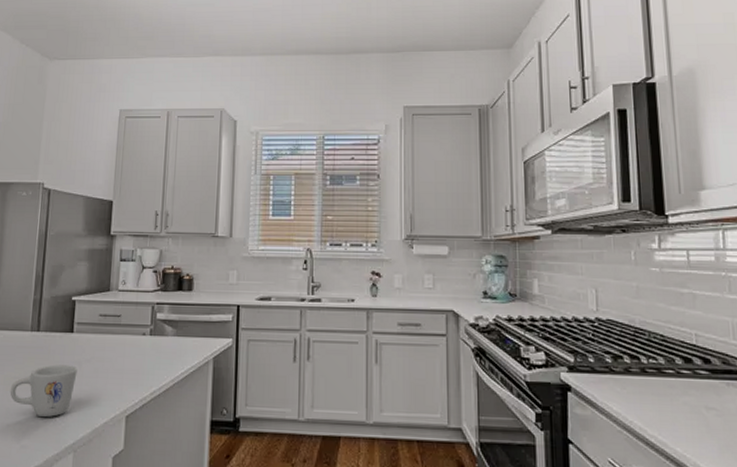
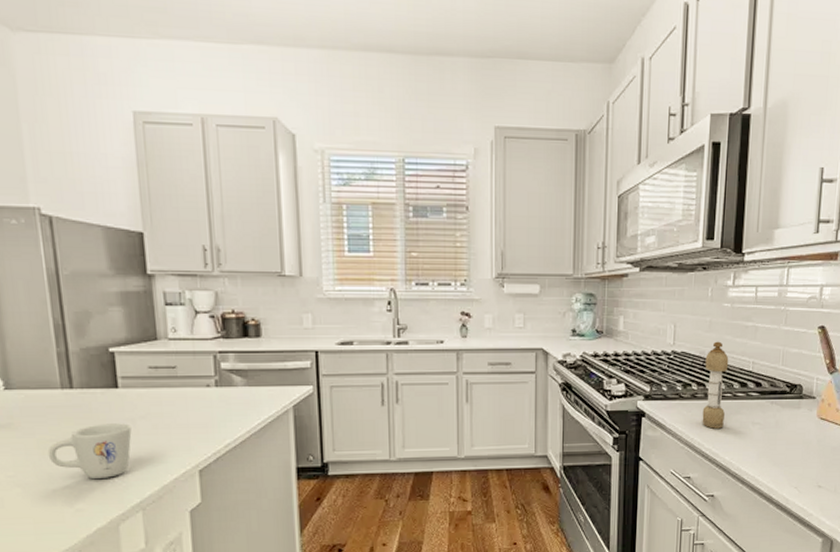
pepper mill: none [636,309,669,412] -> present [702,341,729,429]

